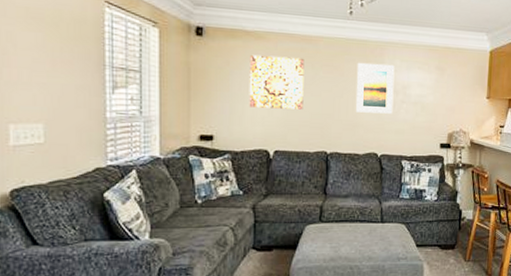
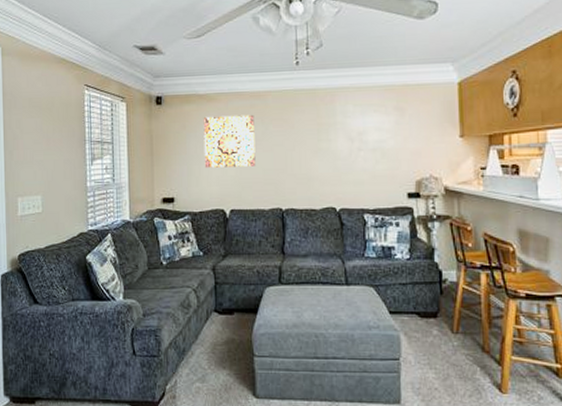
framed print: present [355,62,395,114] -> none [307,110,349,165]

